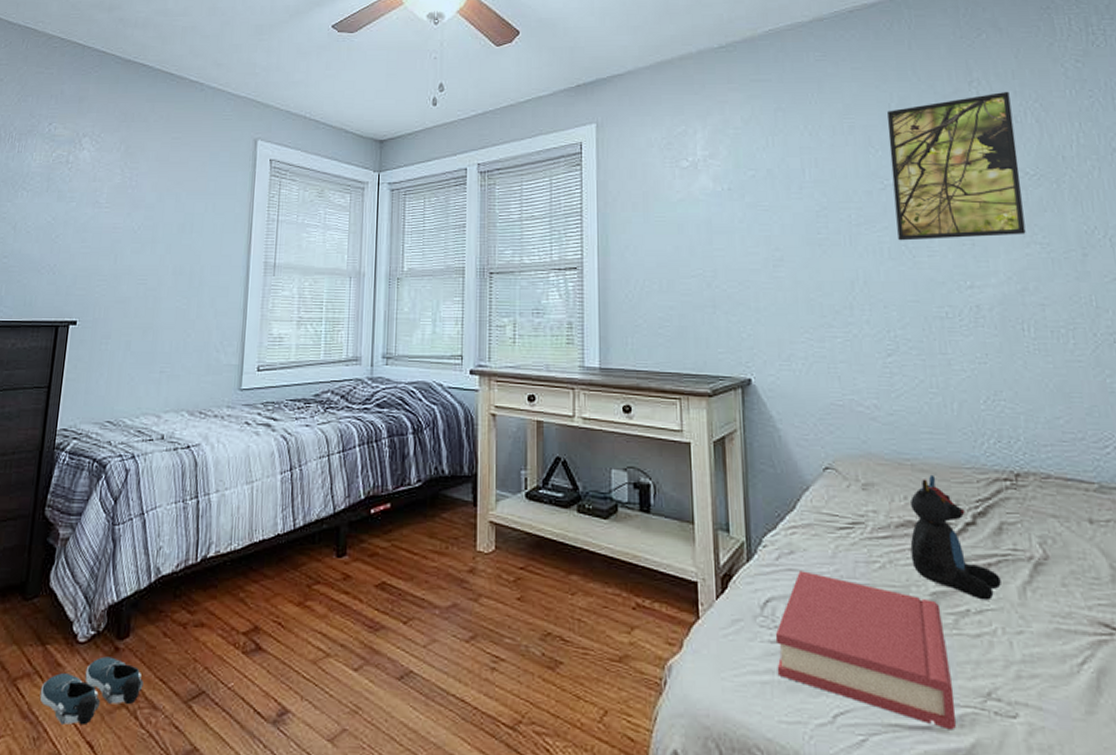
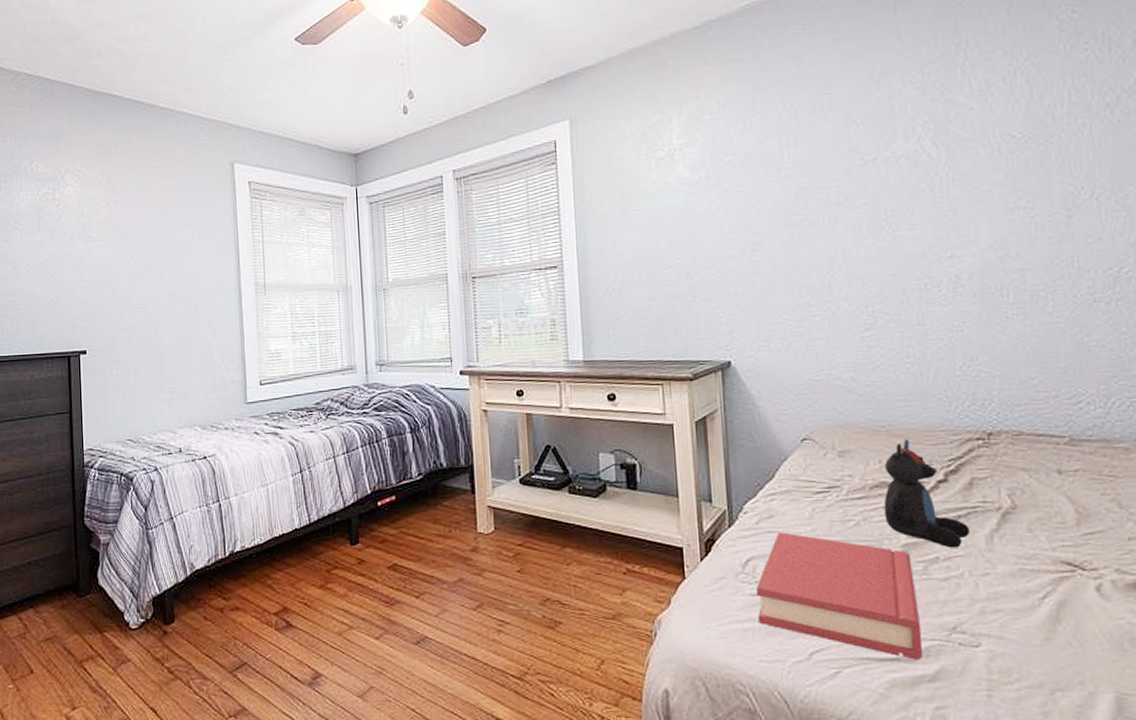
shoe: present [40,656,144,726] -> none [104,639,192,695]
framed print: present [887,91,1026,241] -> none [869,51,1010,216]

